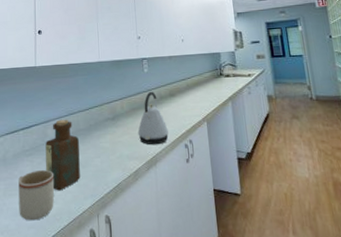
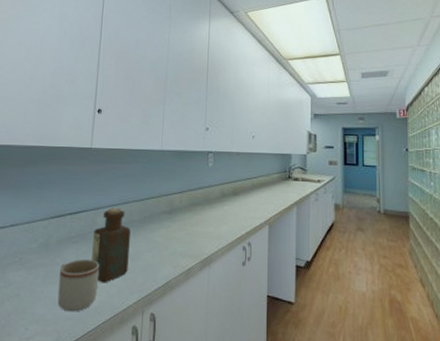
kettle: present [137,92,169,145] -> none [194,188,228,245]

